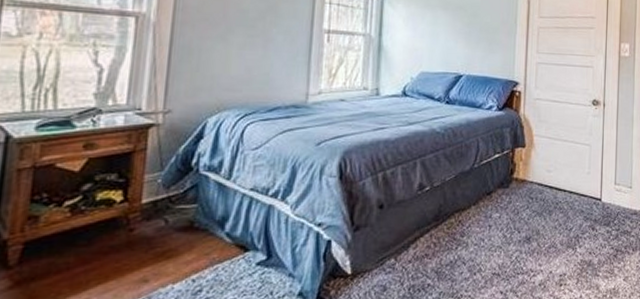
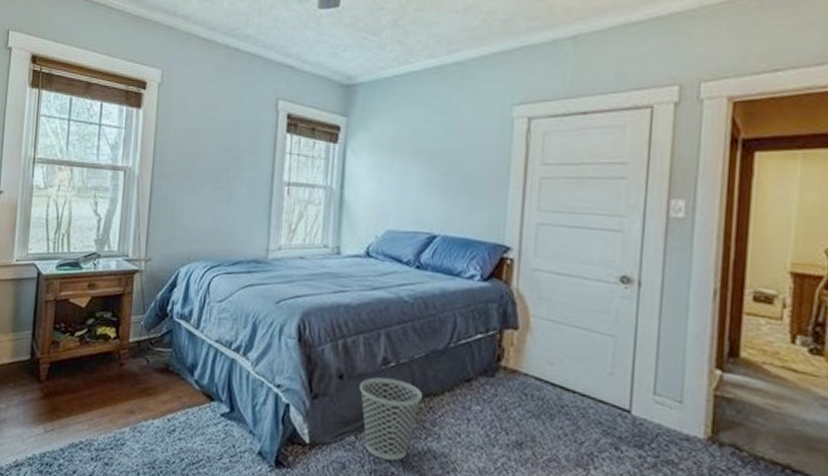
wastebasket: none [398,201,454,274] -> present [359,377,423,461]

